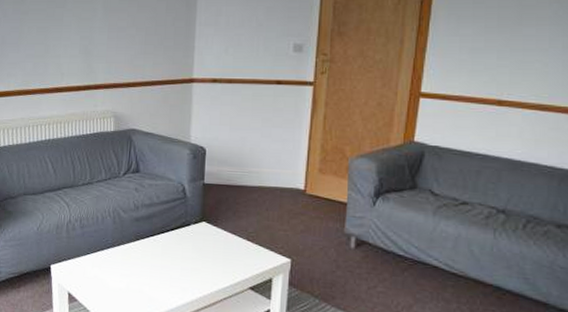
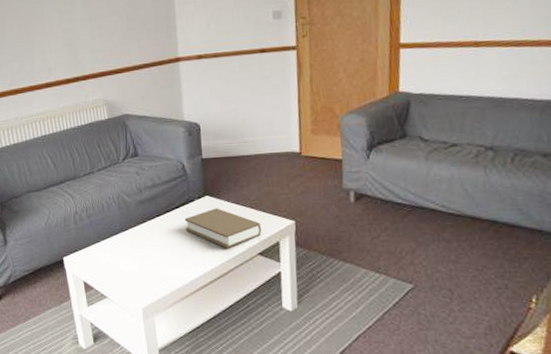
book: none [177,235,256,278] -> present [184,208,262,248]

